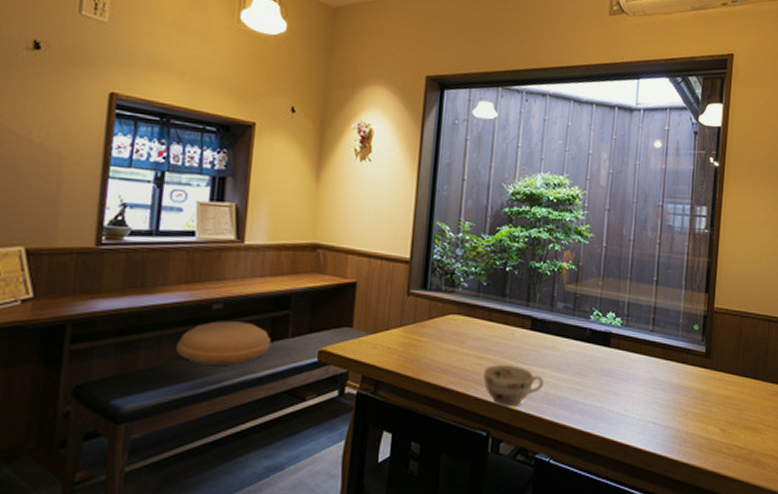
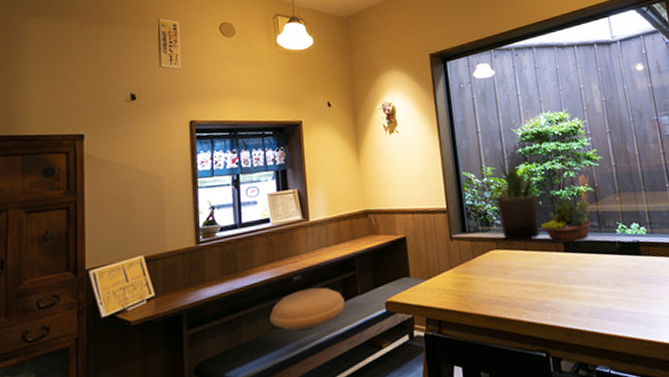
planter: none [466,218,515,311] -> present [495,162,540,242]
teacup: present [483,365,543,408] -> none [531,287,588,327]
succulent planter: none [512,268,570,322] -> present [541,194,593,243]

